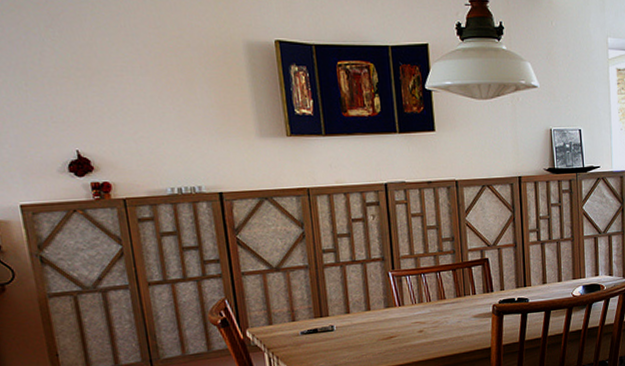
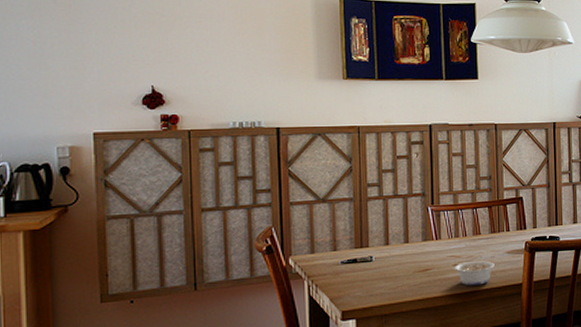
legume: none [416,326,462,352] -> present [451,260,495,286]

